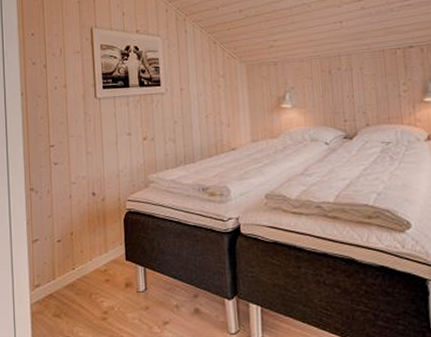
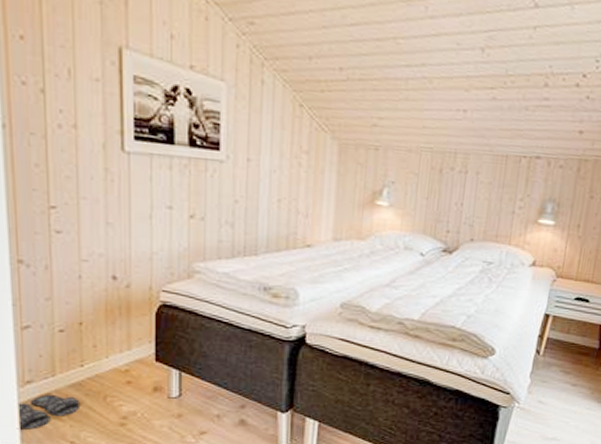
slippers: none [29,295,73,327] -> present [17,394,81,430]

